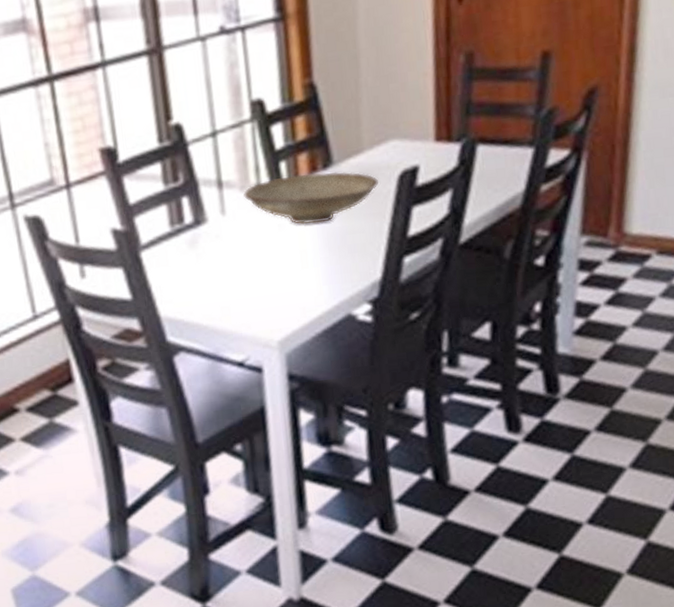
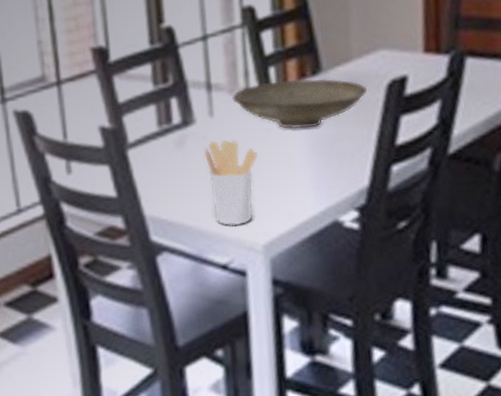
utensil holder: none [217,236,272,324] -> present [204,139,259,227]

